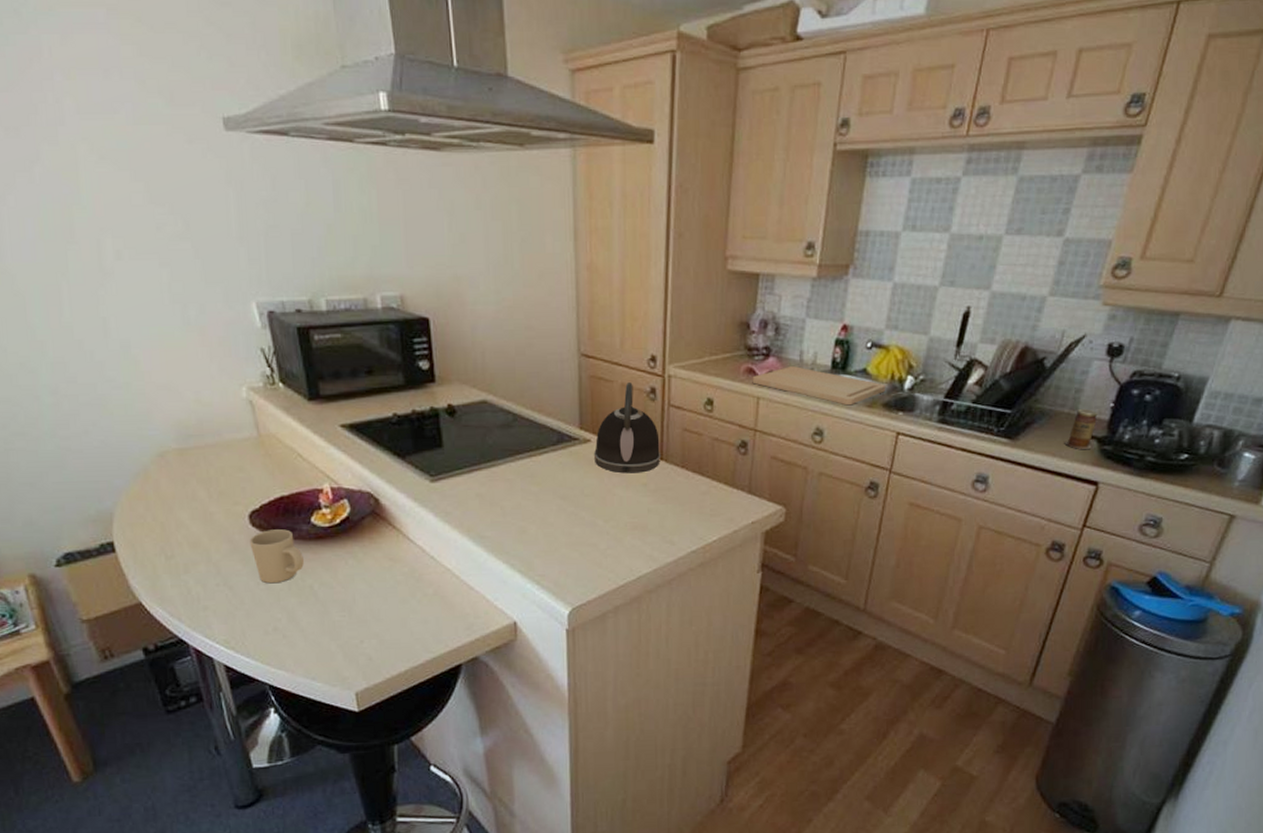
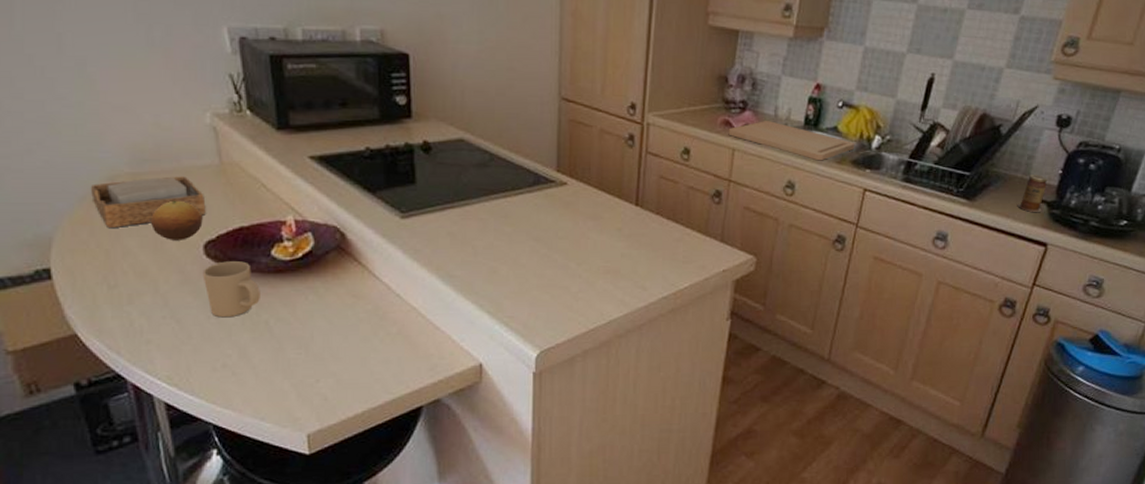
napkin holder: none [142,450,249,501] -> present [90,176,206,227]
fruit: none [199,473,246,512] -> present [151,200,203,240]
kettle: present [593,383,662,474] -> none [569,128,637,218]

